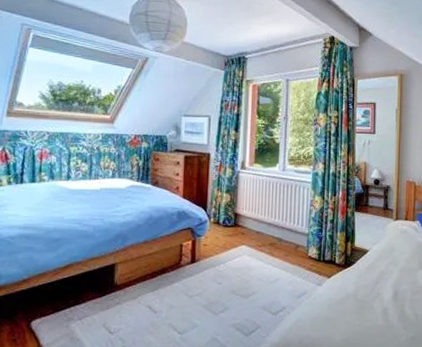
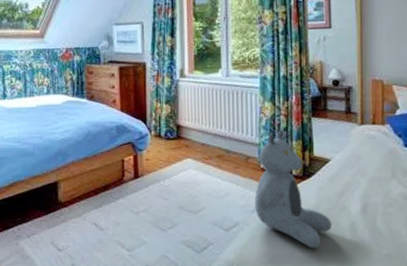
teddy bear: none [301,220,367,332] -> present [255,128,332,248]

